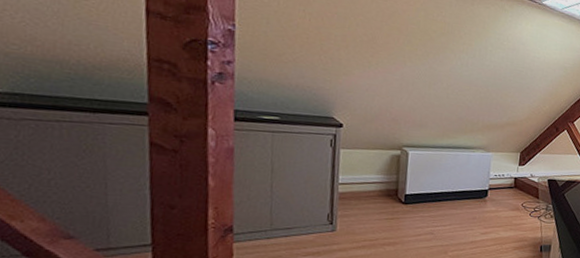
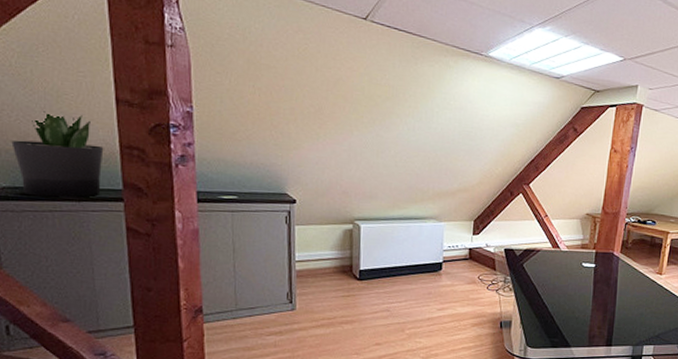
planter: none [13,15,129,109] -> present [11,111,104,198]

